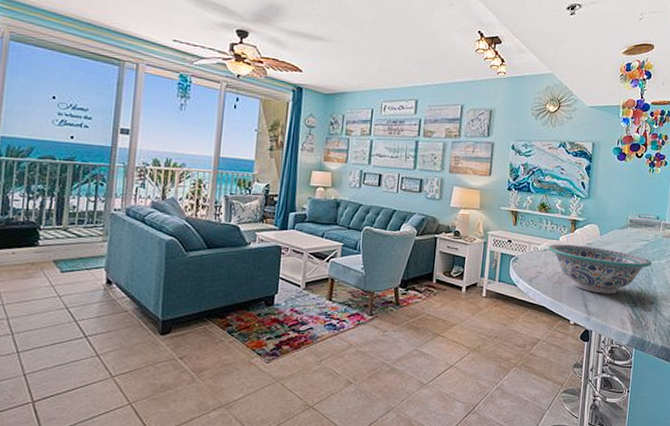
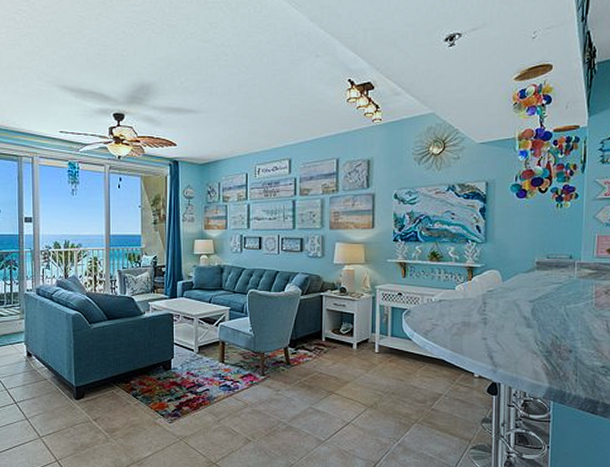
decorative bowl: present [549,244,652,295] -> none [444,293,567,344]

